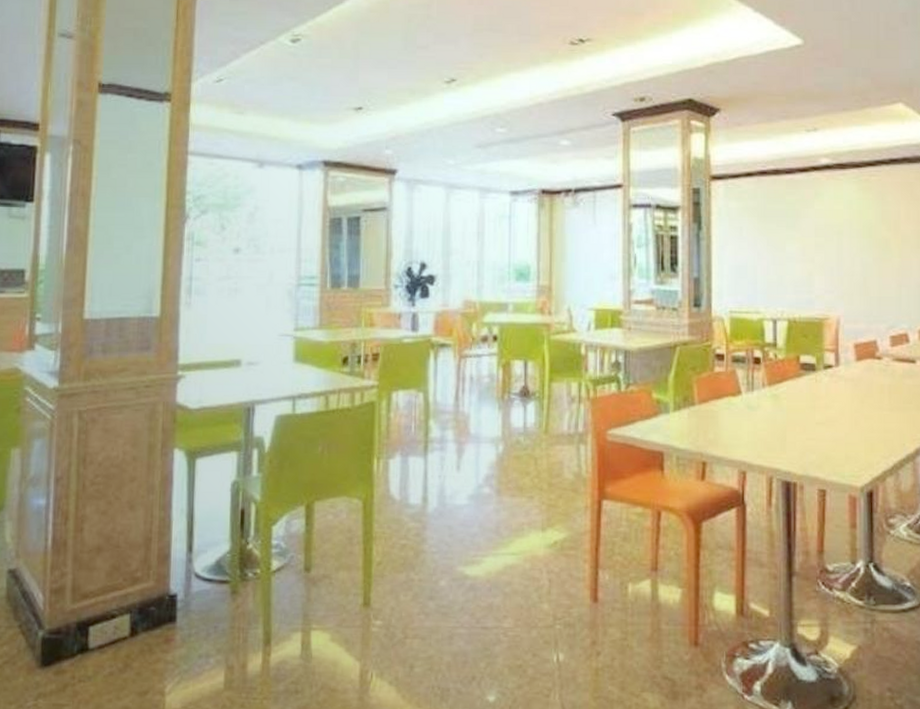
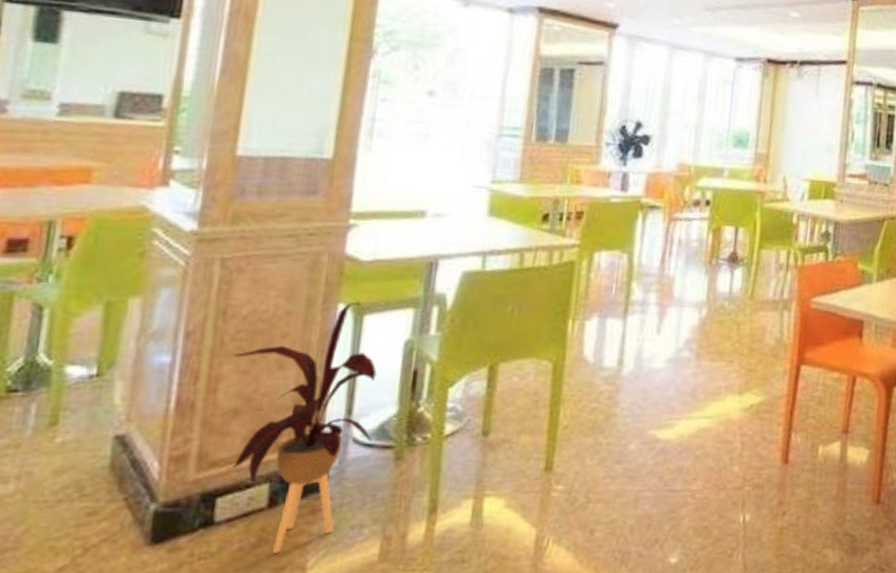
house plant: none [93,446,210,679] -> present [230,301,377,553]

